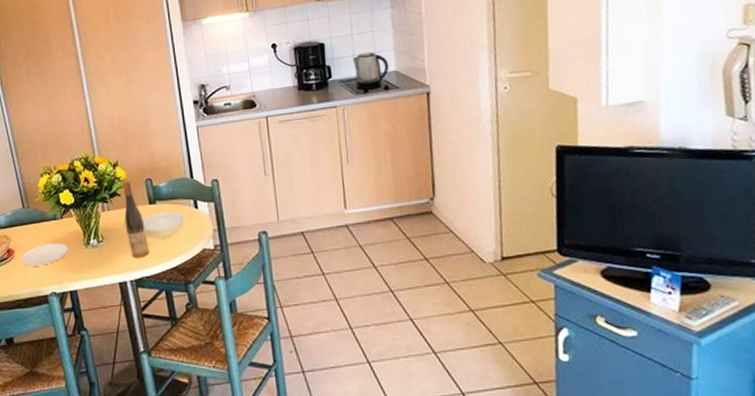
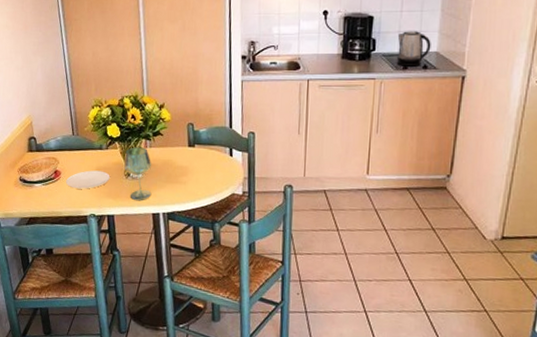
wine glass: none [81,211,116,270] -> present [124,147,152,200]
wine bottle: present [122,180,149,259] -> none [164,122,184,195]
bowl: present [143,211,184,240] -> none [181,156,219,180]

